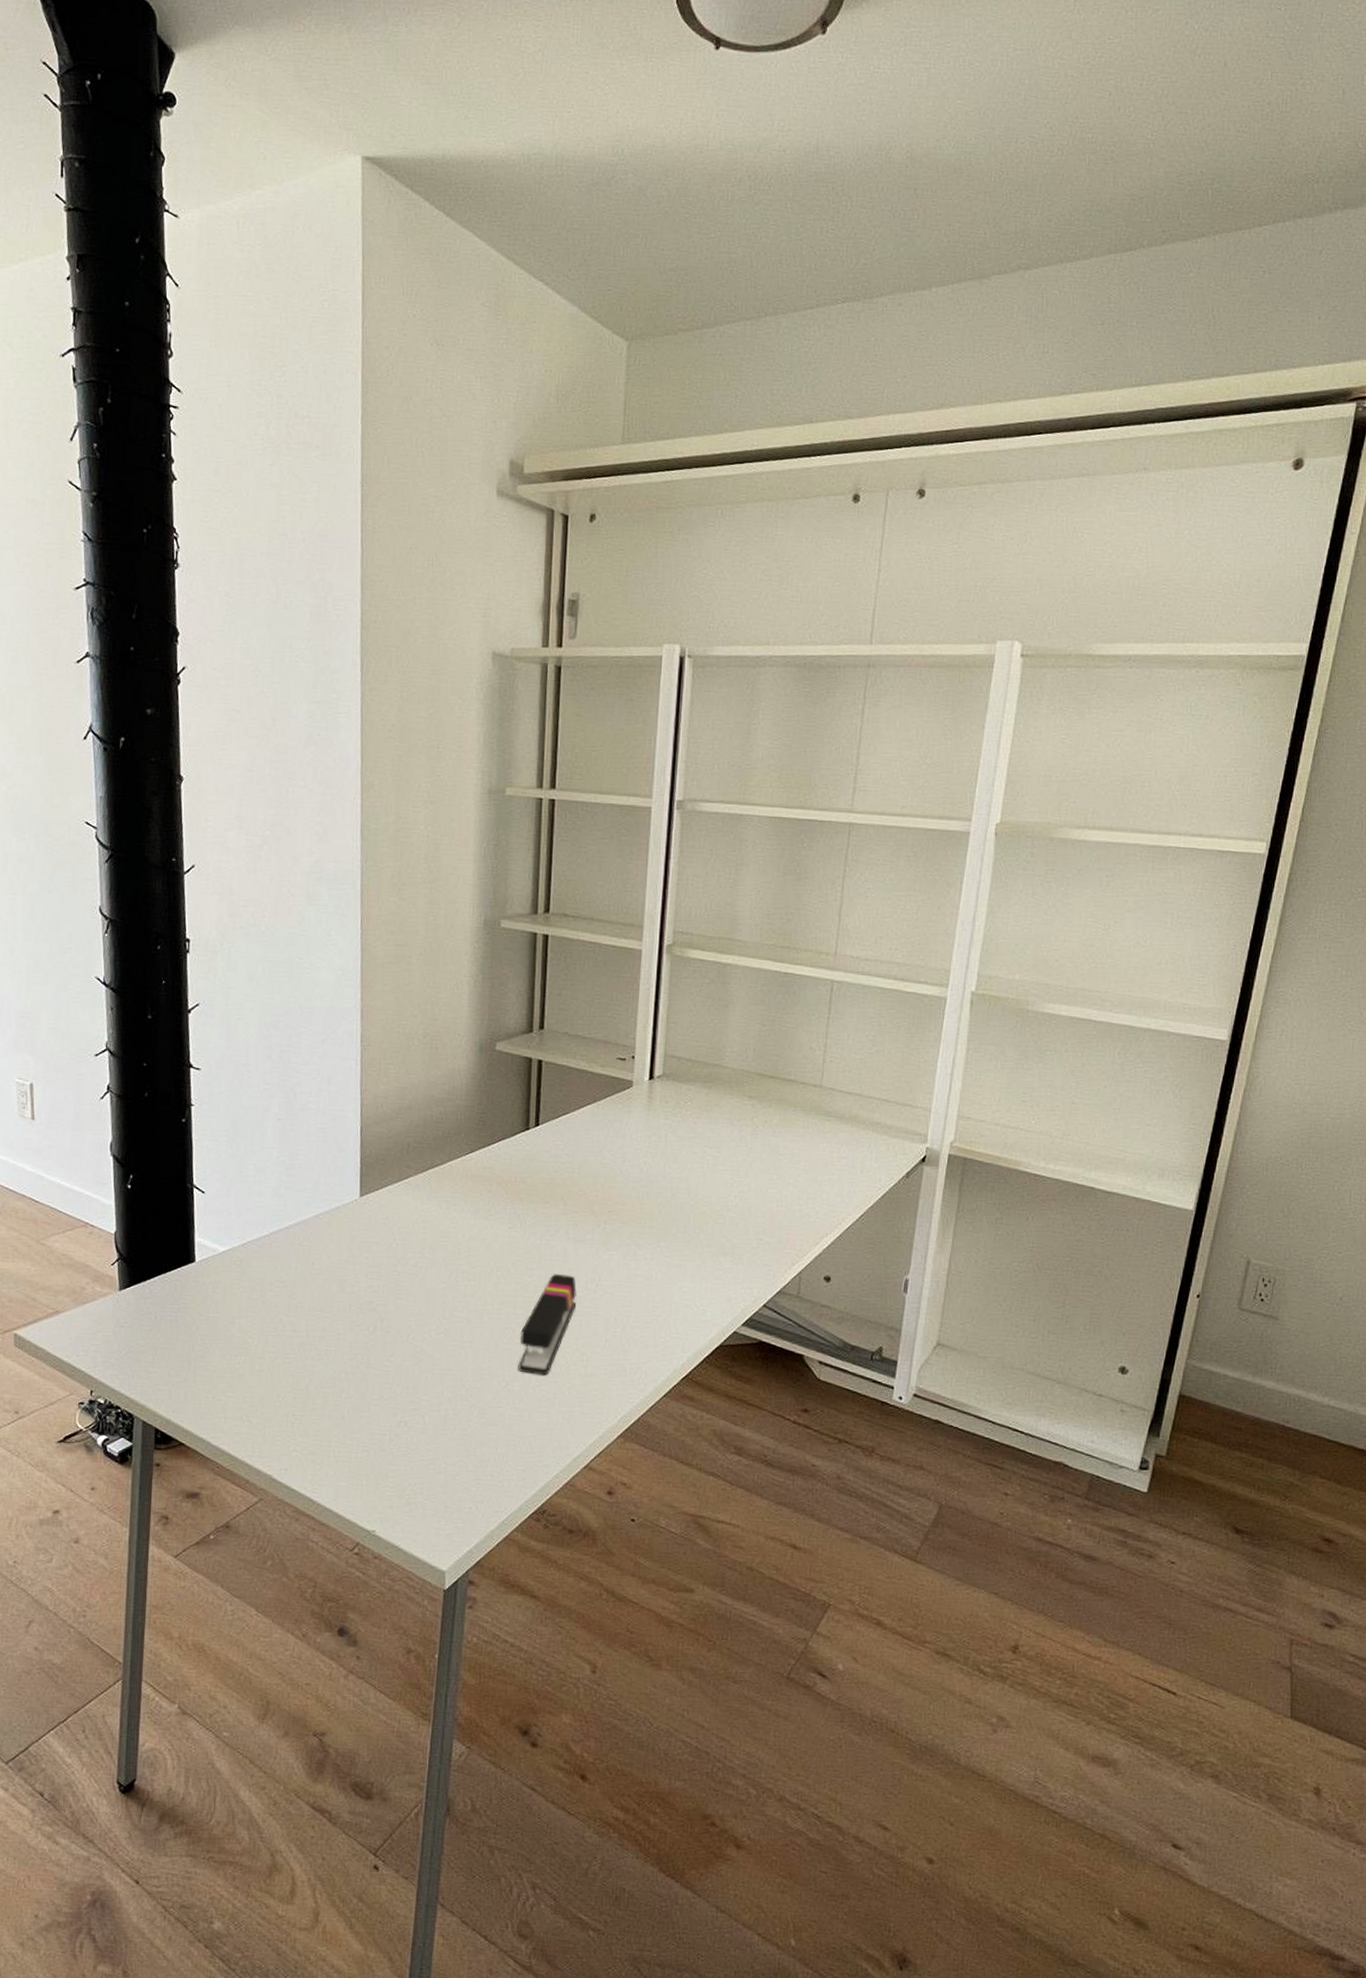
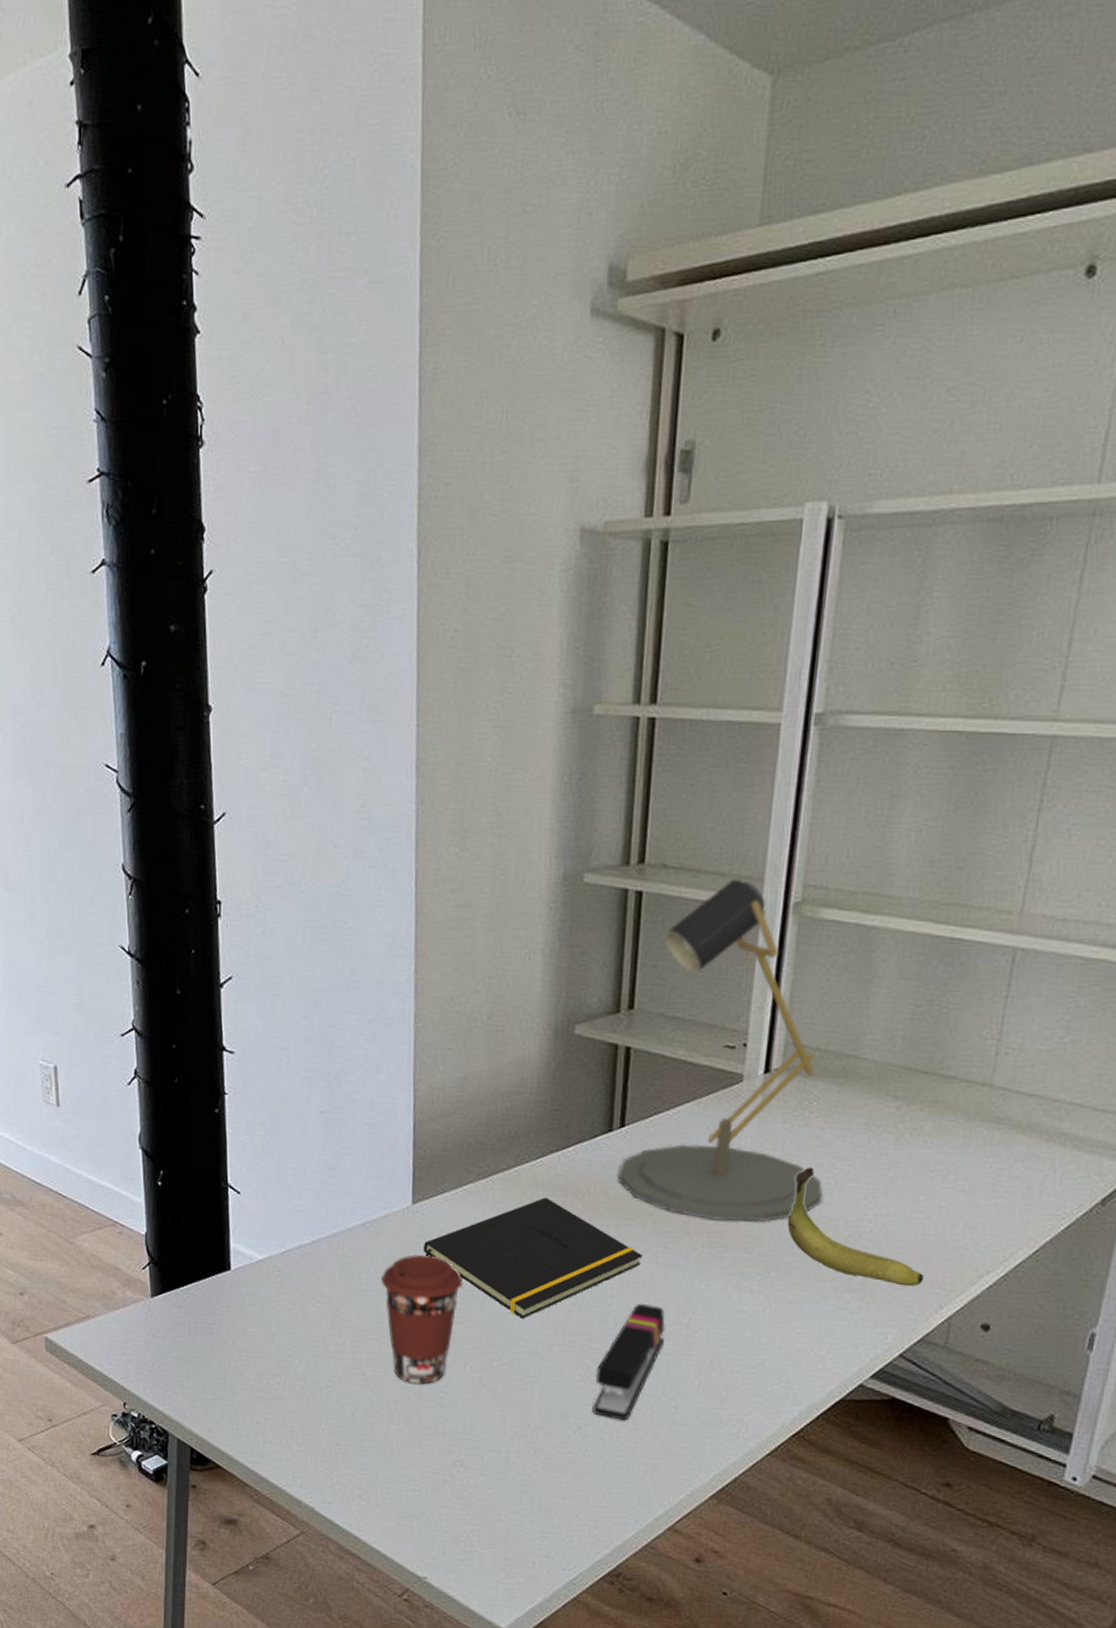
coffee cup: none [333,1240,406,1355] -> present [381,1254,464,1384]
notepad: none [370,1187,556,1292] -> present [423,1197,642,1319]
desk lamp: none [534,925,699,1202] -> present [617,878,823,1222]
banana: none [671,1154,778,1249] -> present [787,1167,923,1287]

